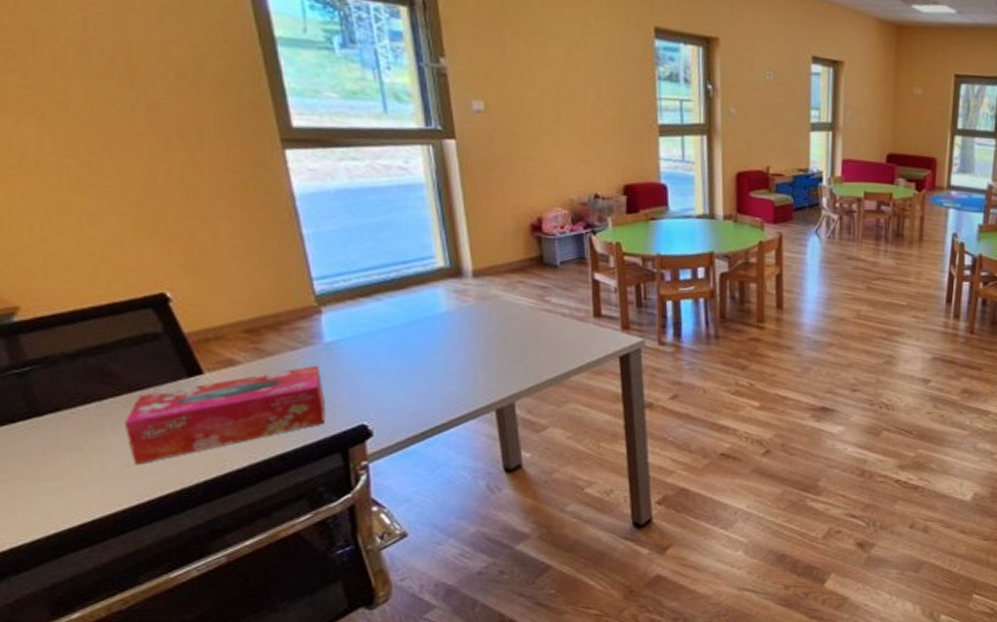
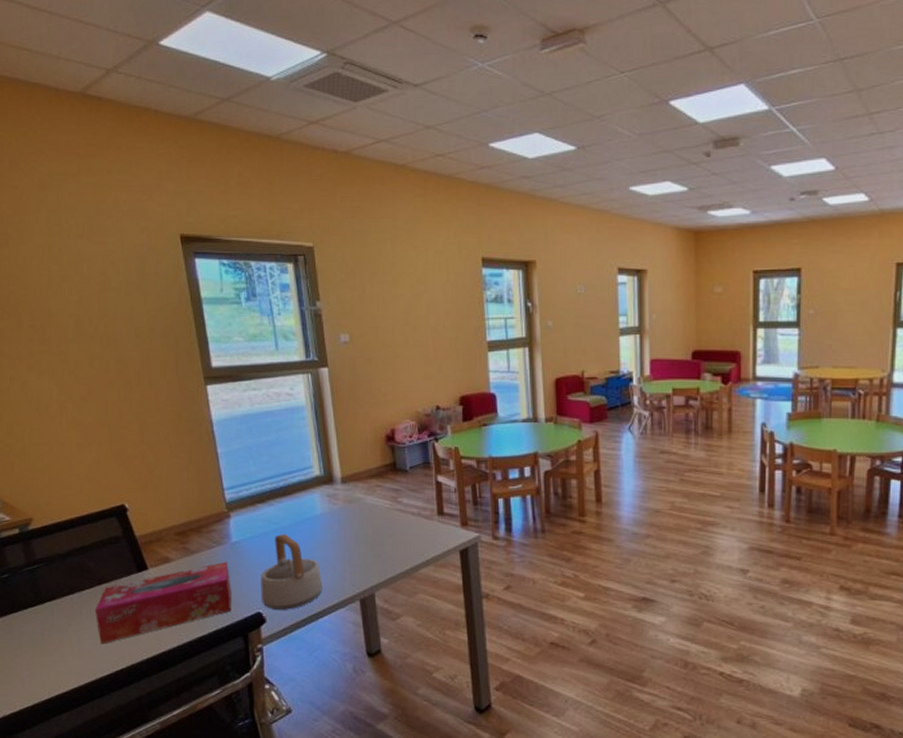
teapot: none [365,333,449,422] -> present [261,533,324,610]

